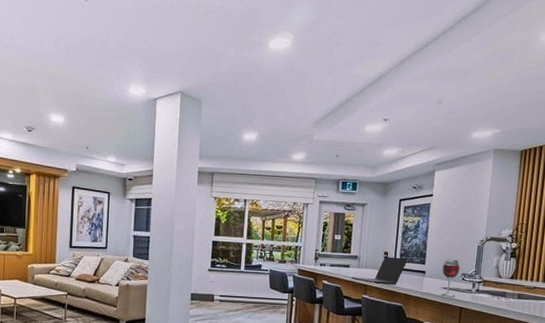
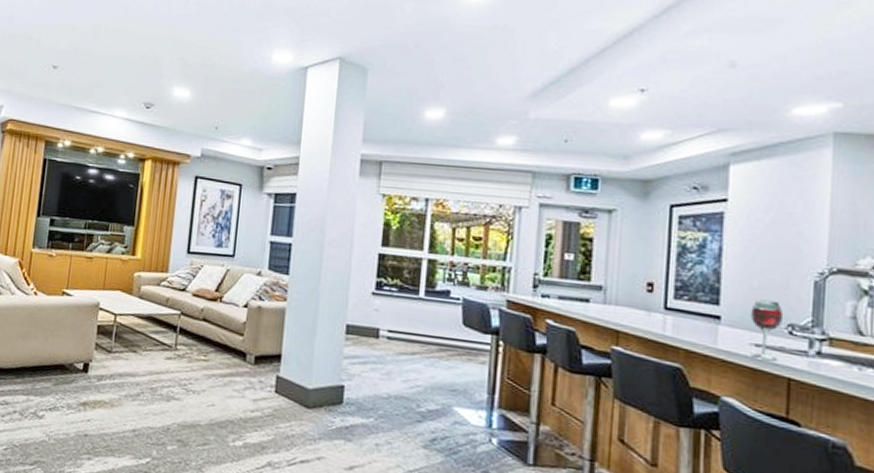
laptop: present [351,256,408,284] -> none [593,289,688,334]

